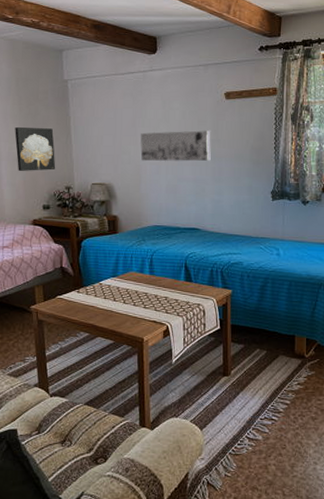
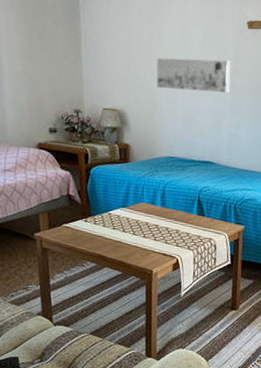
wall art: present [15,127,56,171] -> none [19,41,64,91]

